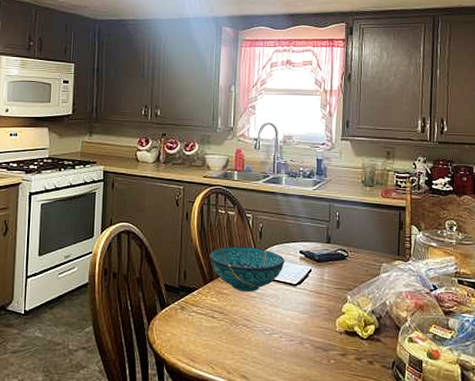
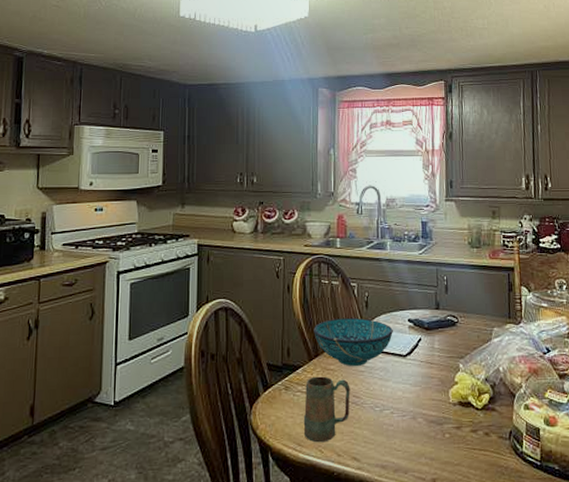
mug: none [196,299,242,360] -> present [303,376,350,443]

